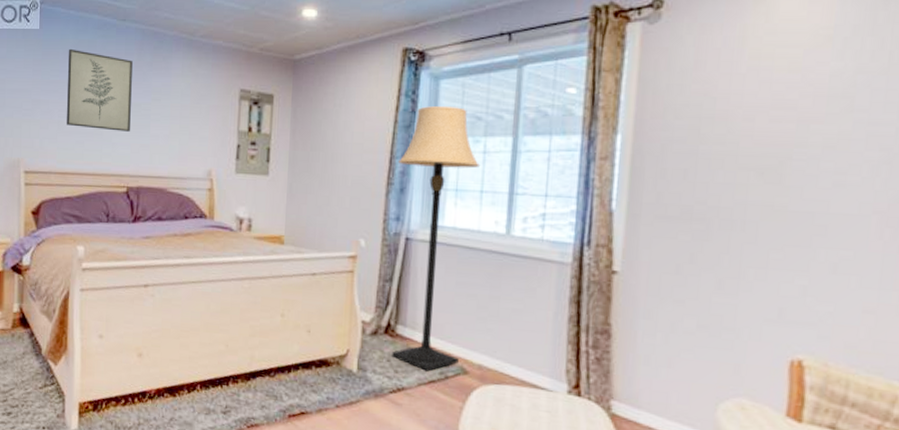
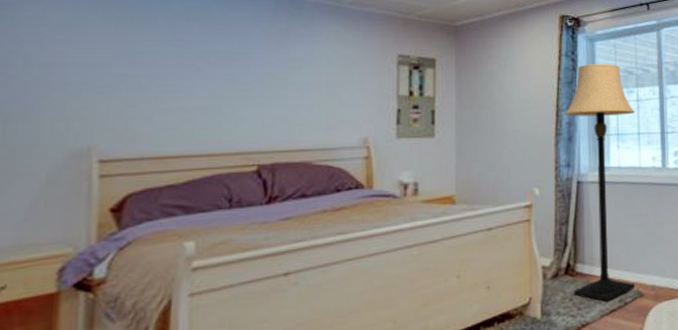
wall art: present [67,48,133,132] -> none [168,15,263,104]

